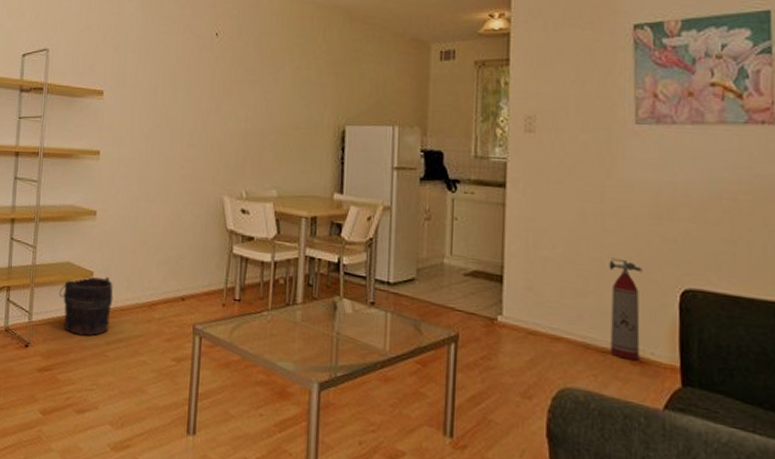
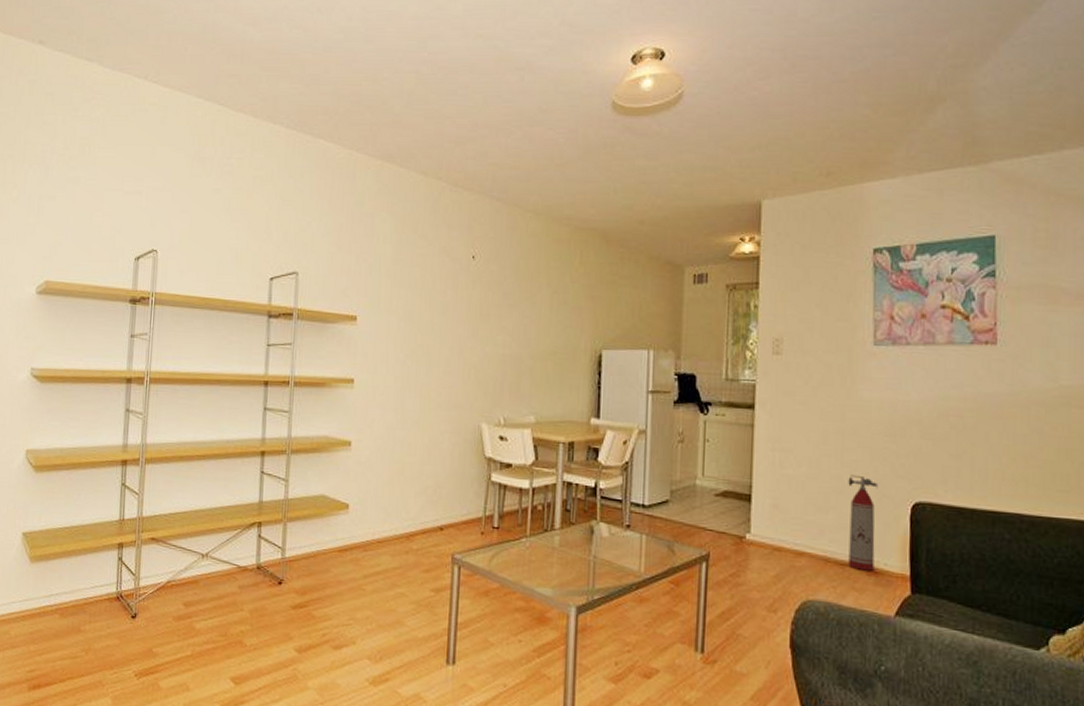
bucket: present [59,276,114,336] -> none [314,508,370,570]

